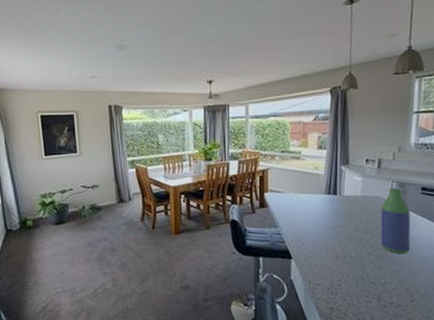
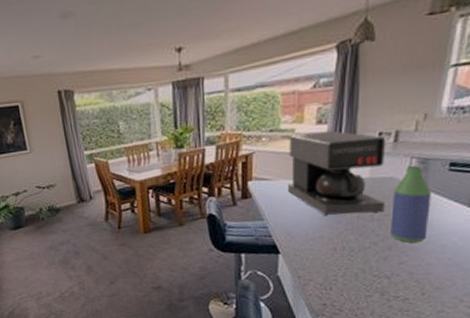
coffee maker: none [296,155,375,227] -> present [287,130,387,217]

